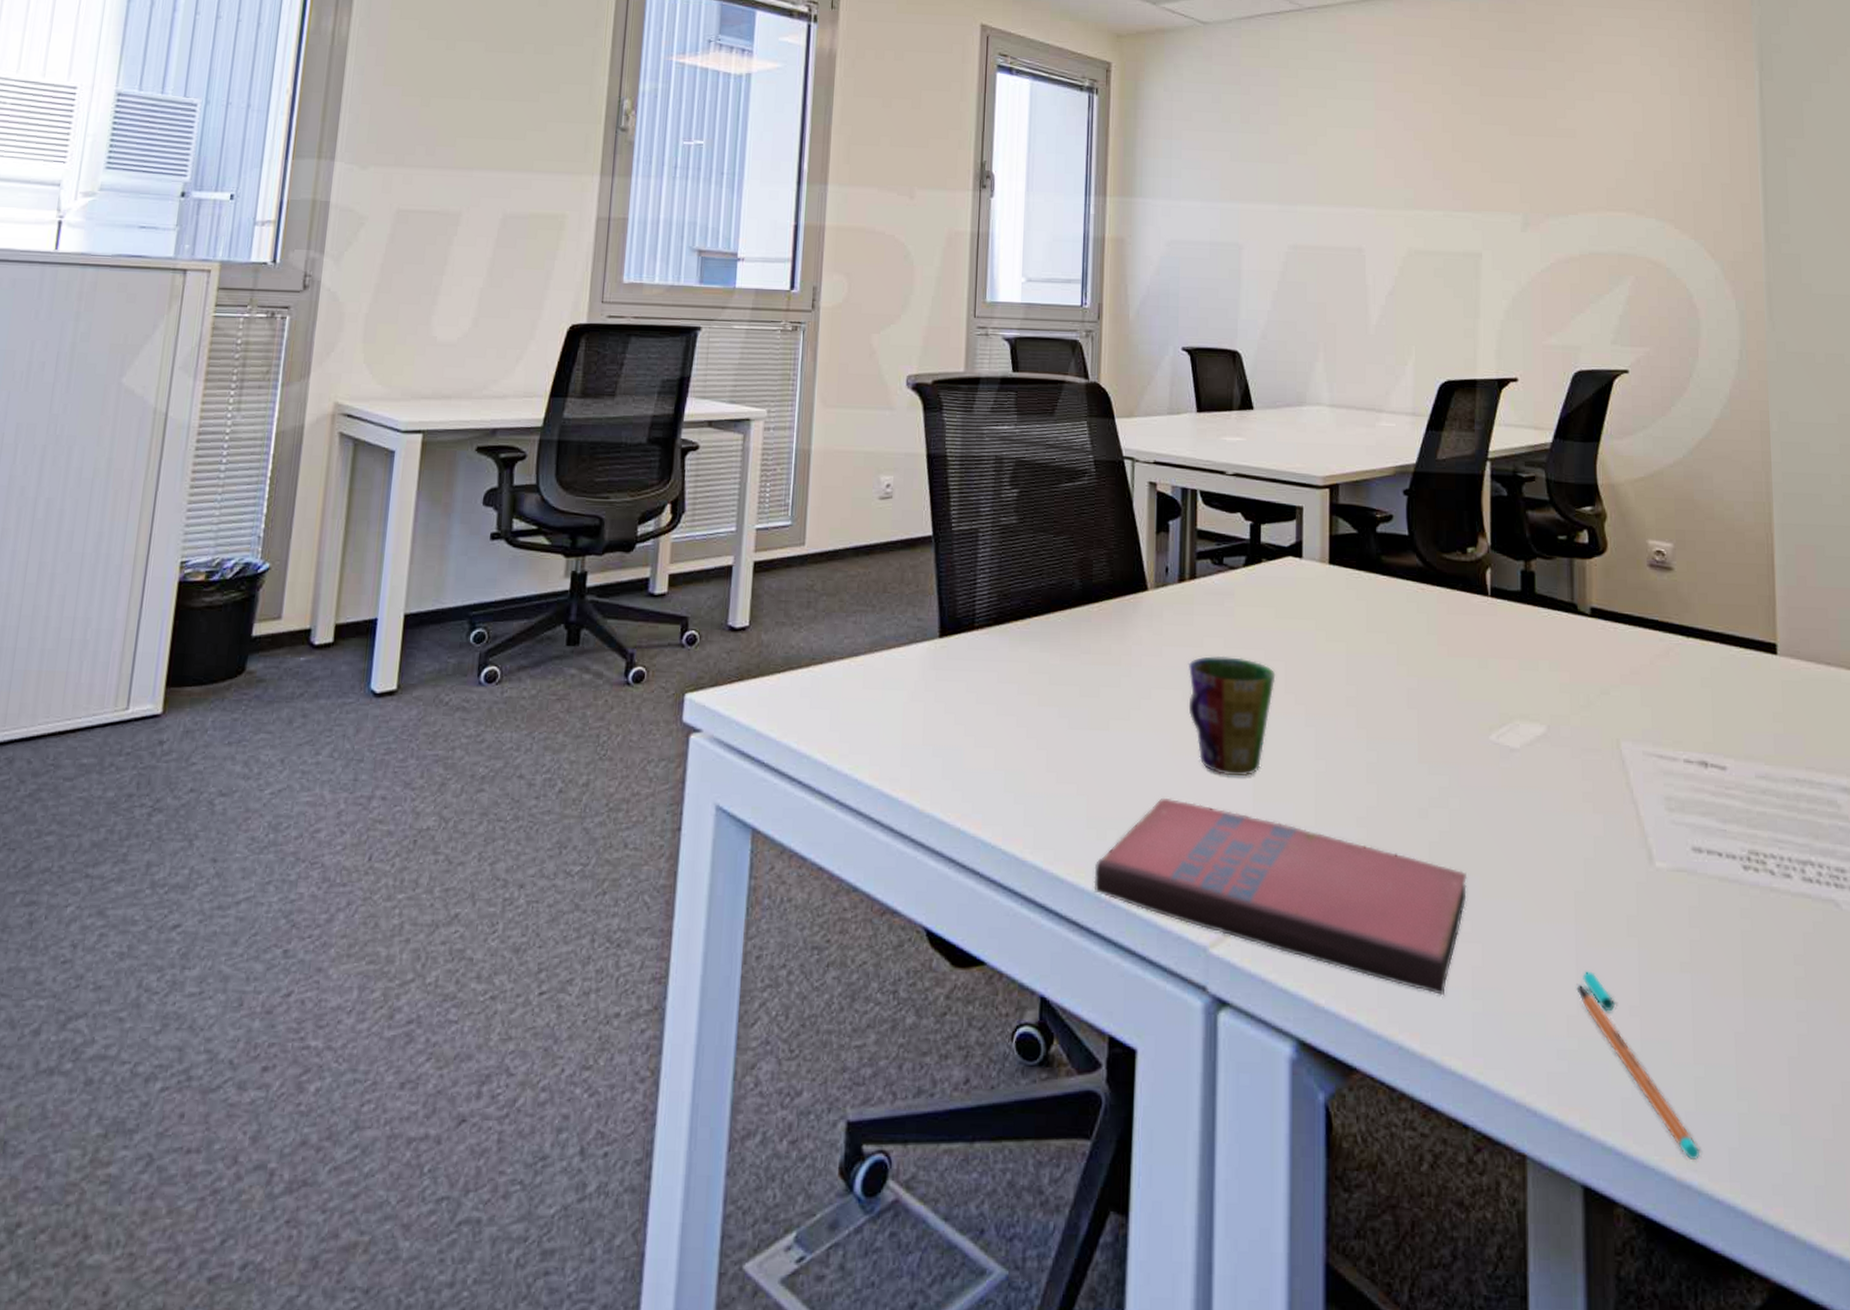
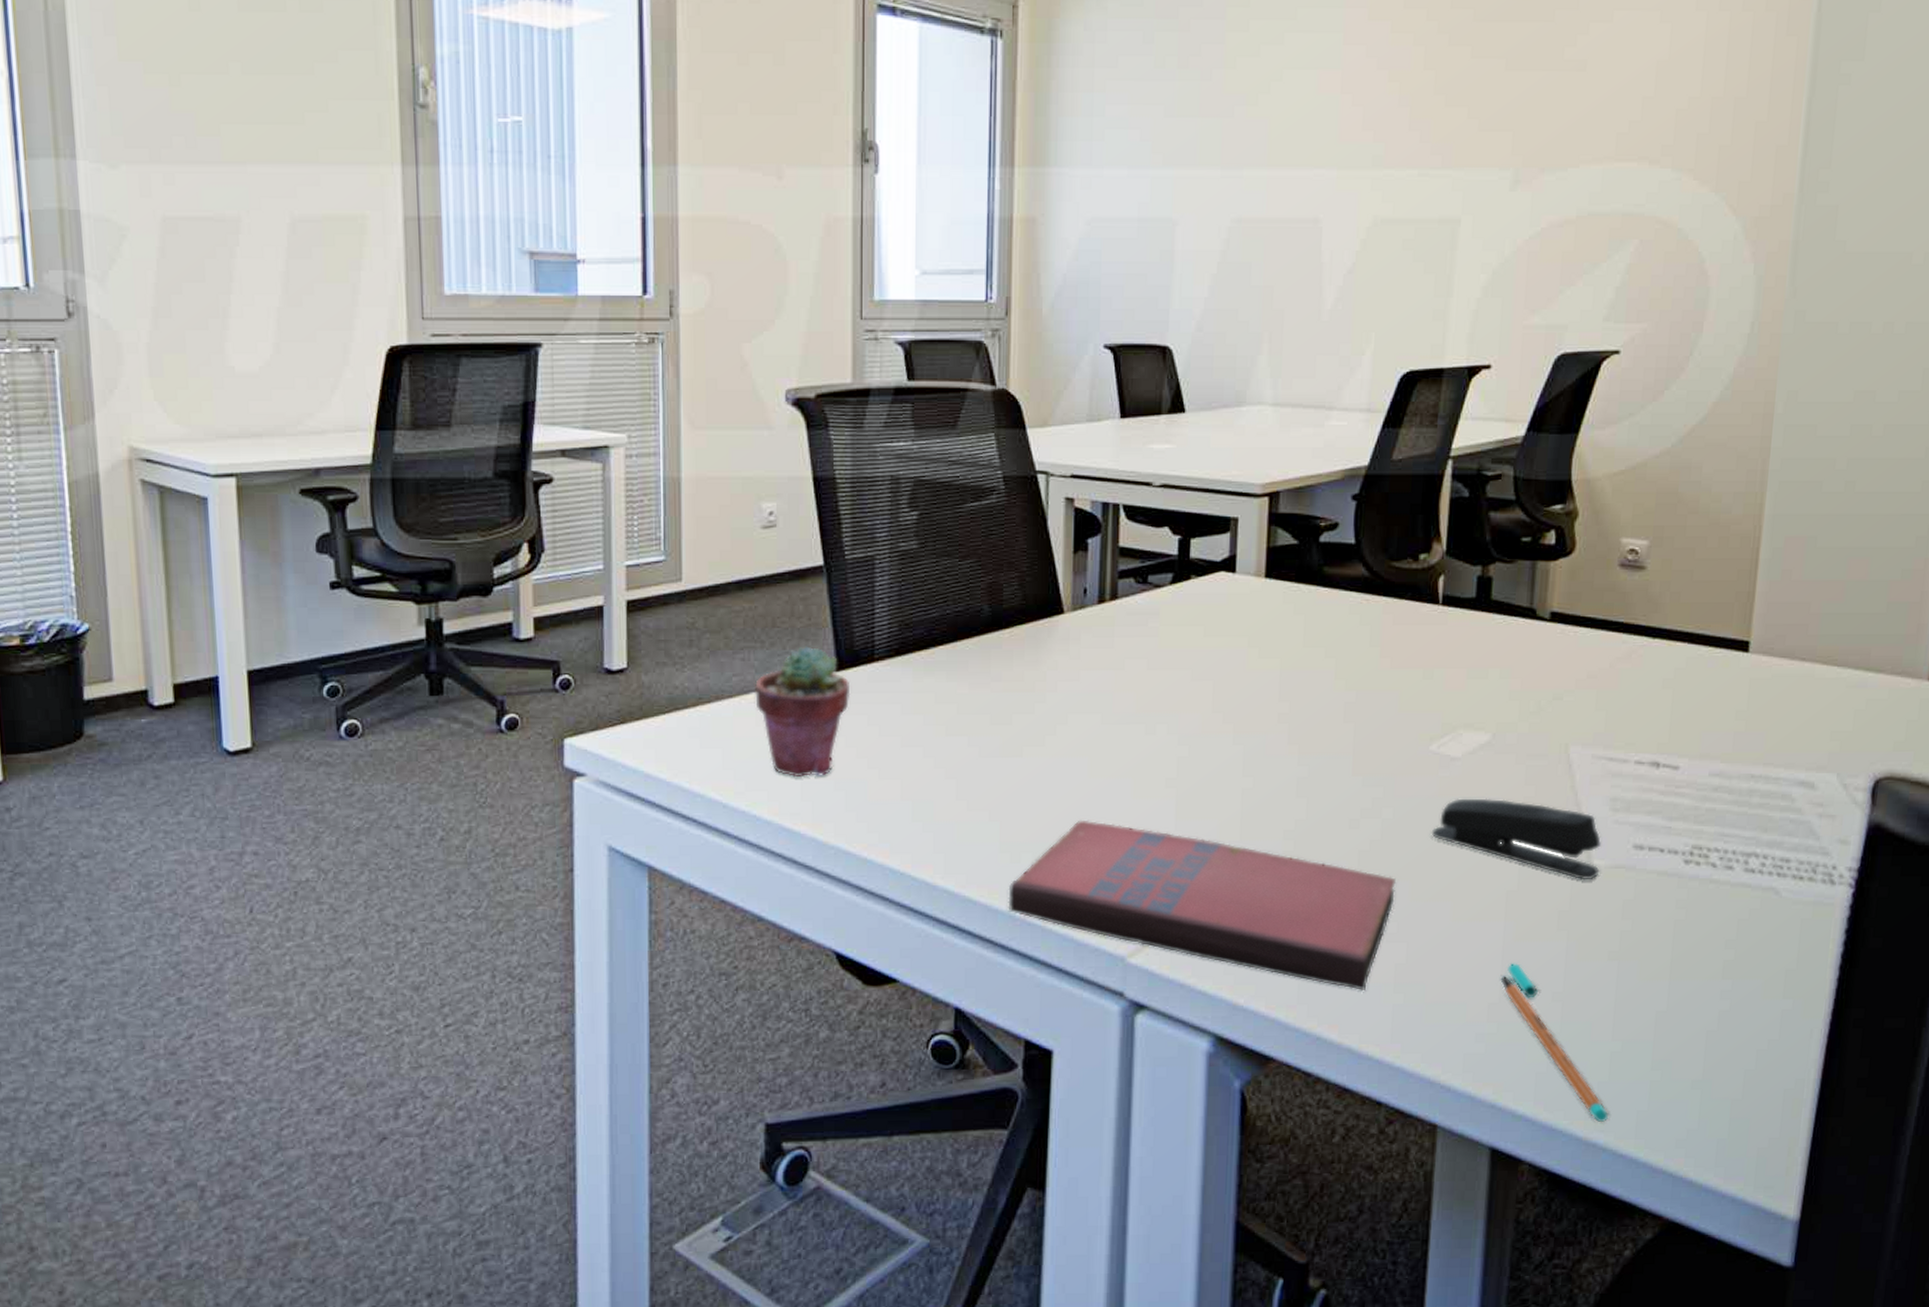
potted succulent: none [863,612,952,743] -> present [754,646,851,778]
cup: present [1188,656,1276,777] -> none [1107,678,1203,797]
stapler: none [1497,791,1663,883] -> present [1431,798,1602,881]

